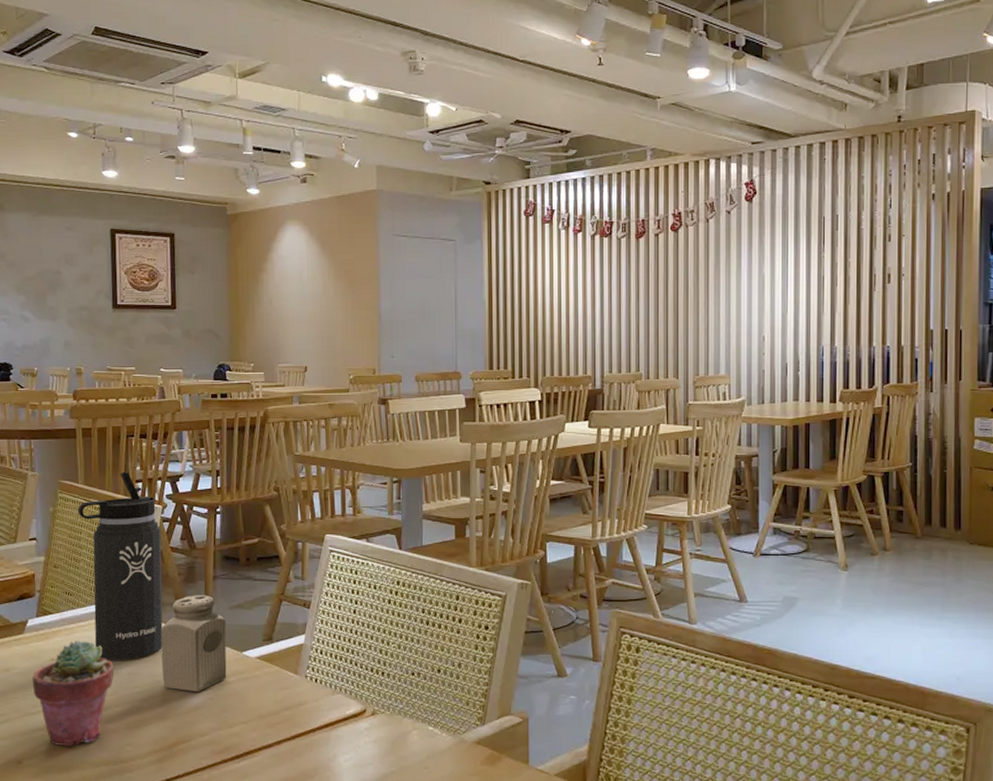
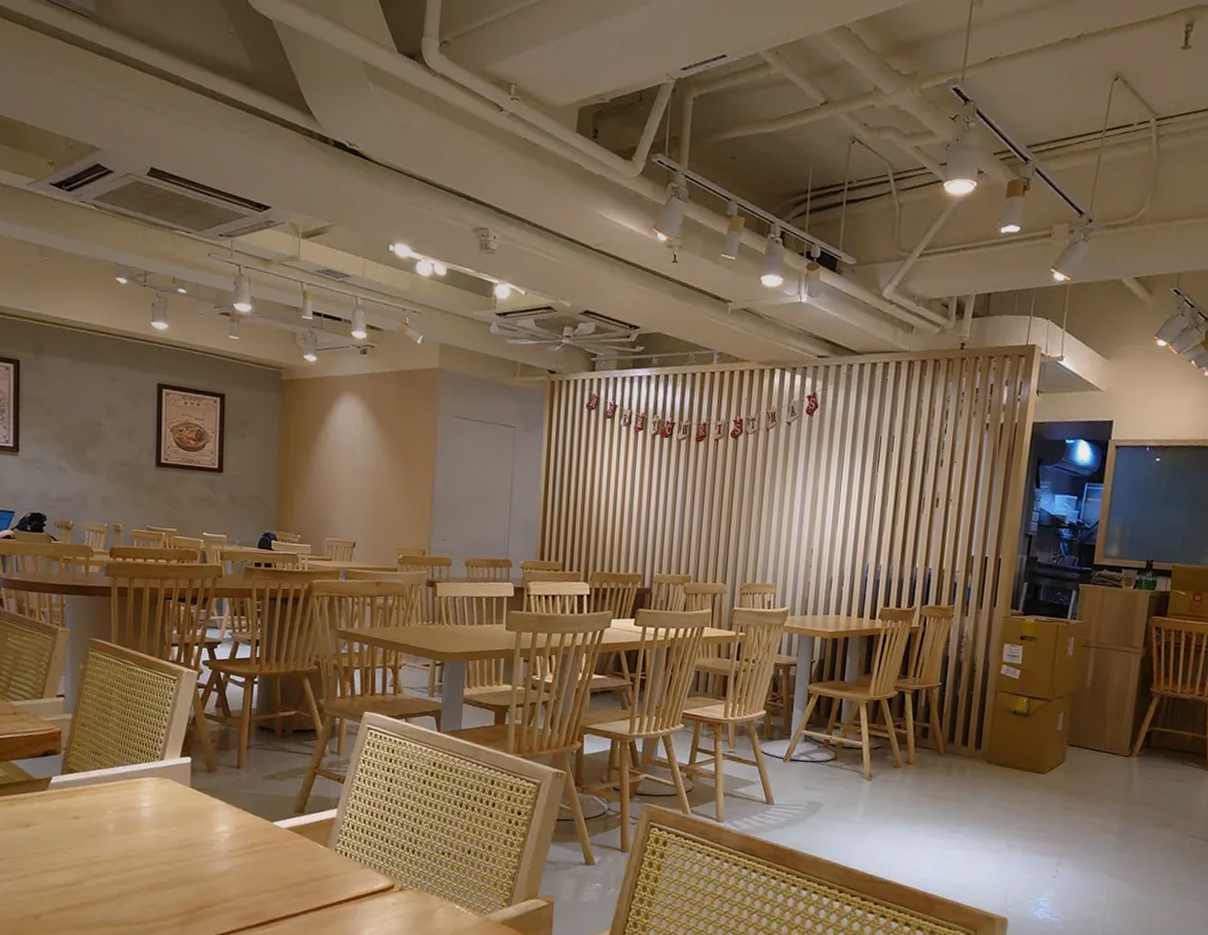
potted succulent: present [32,641,114,747] -> none [53,800,140,905]
thermos bottle: present [78,471,163,660] -> none [110,634,196,823]
salt shaker: present [160,595,227,691] -> none [189,763,258,858]

